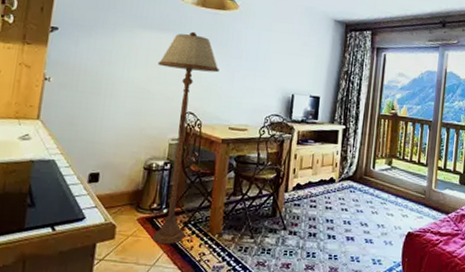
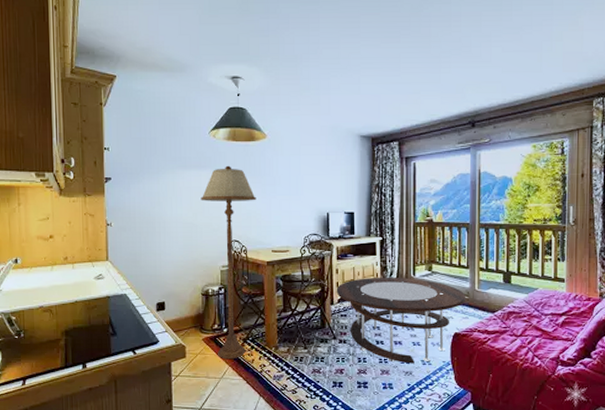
coffee table: none [292,166,422,262] -> present [336,278,465,364]

